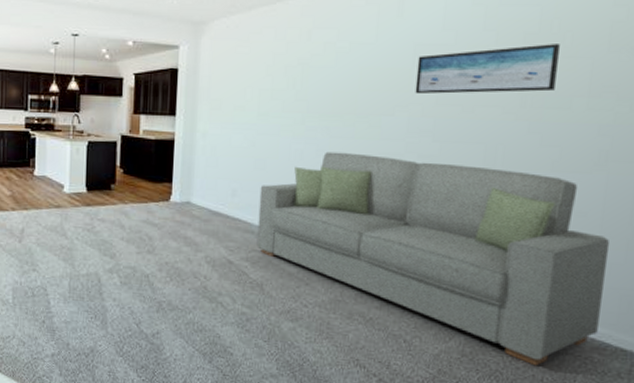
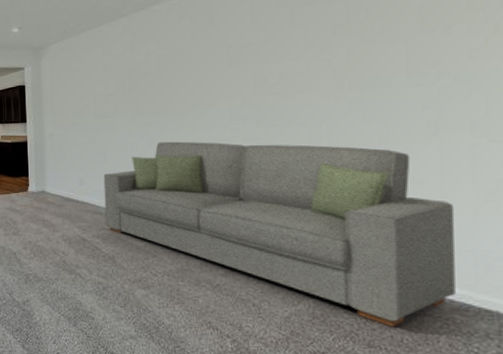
wall art: present [415,44,560,95] -> none [232,31,371,87]

